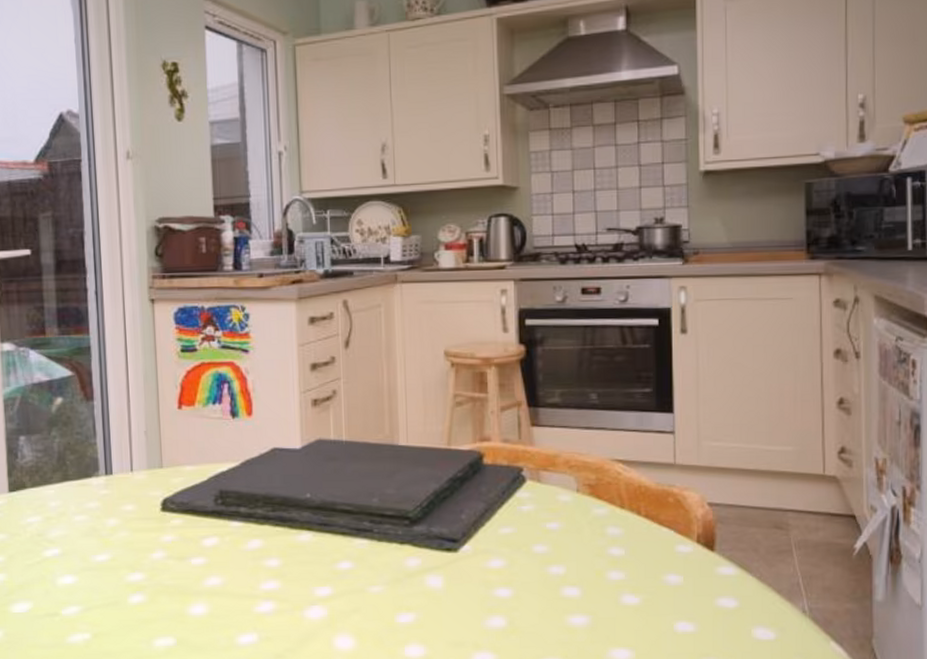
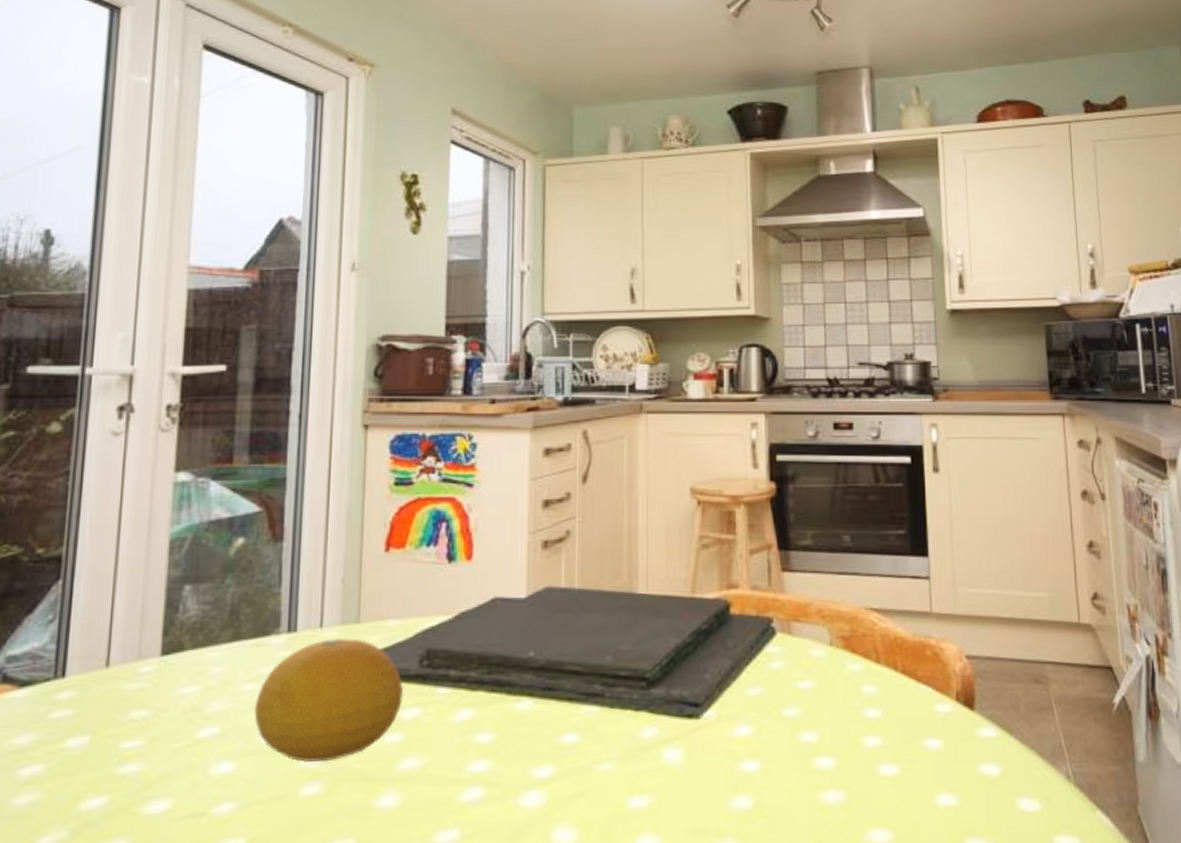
fruit: none [85,480,204,577] -> present [254,637,404,762]

